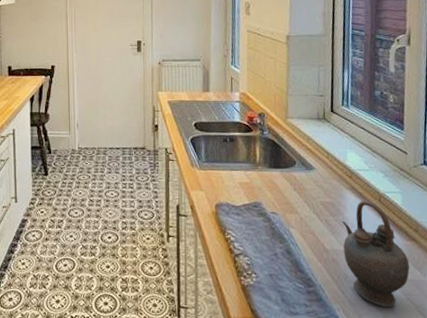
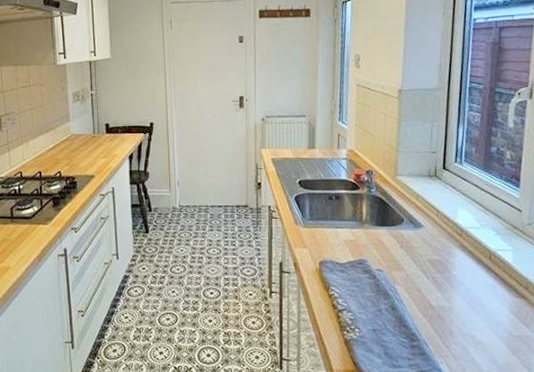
teapot: present [342,200,410,308] -> none [449,257,517,362]

